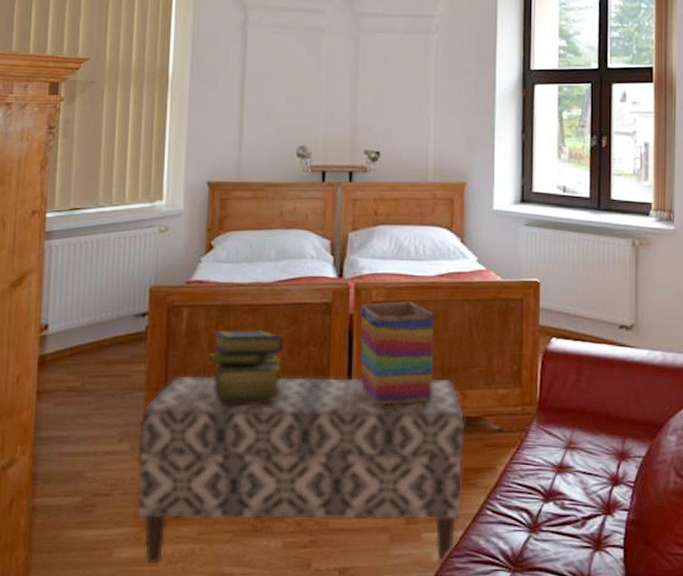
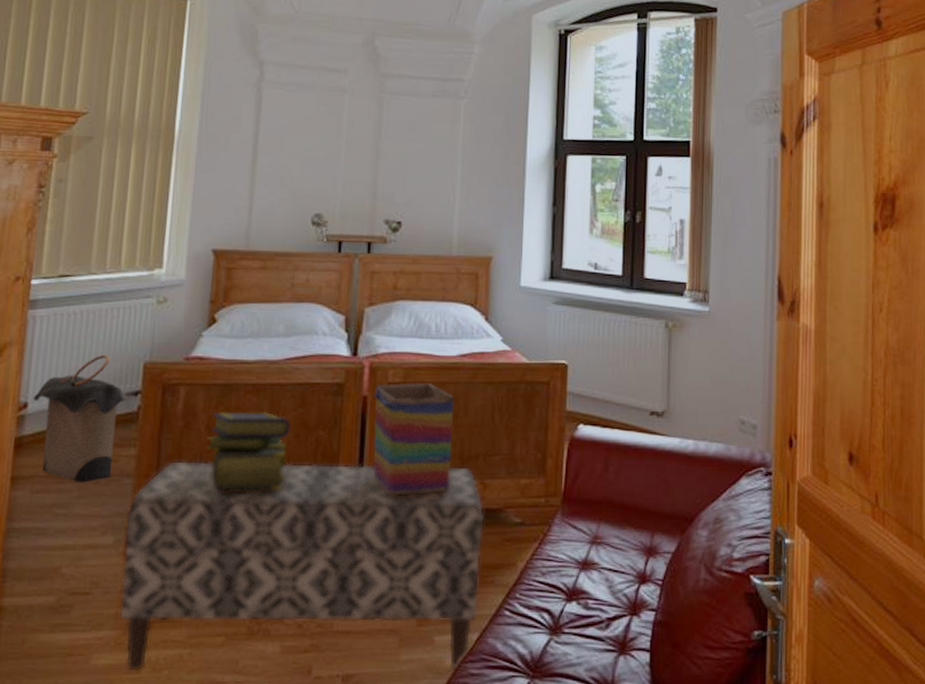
laundry hamper: none [52,279,135,396] -> present [32,354,126,483]

